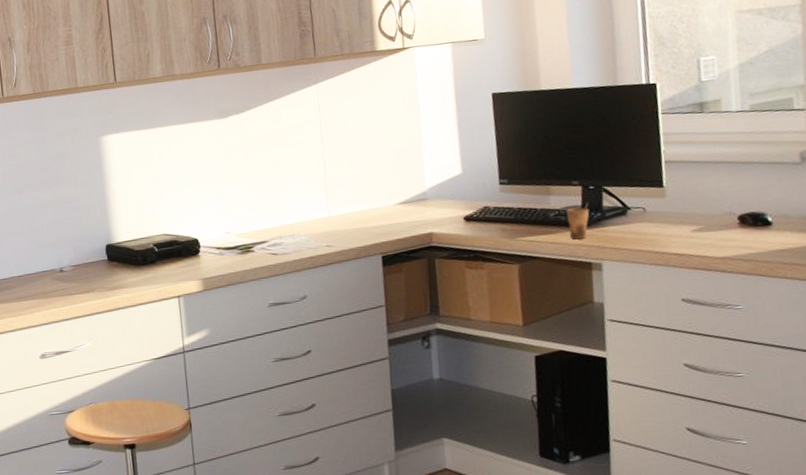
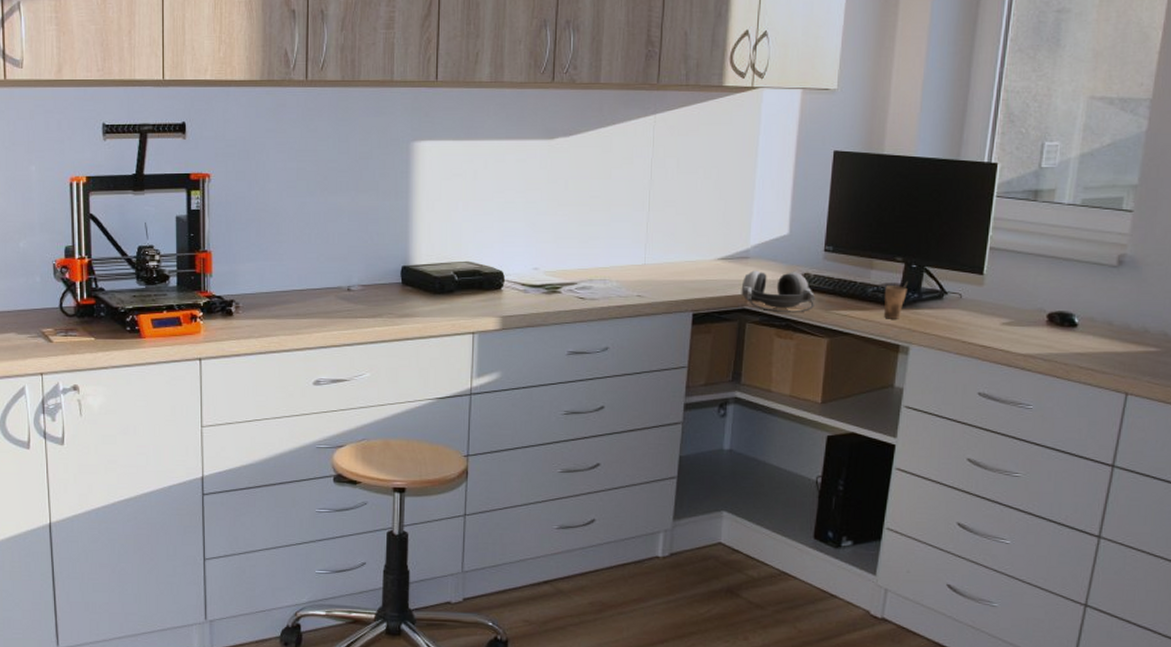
headphones: none [424,206,500,246] -> present [741,270,816,313]

